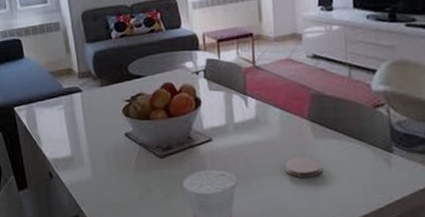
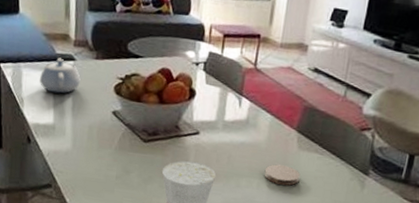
teapot: none [52,92,90,126] -> present [40,57,81,94]

